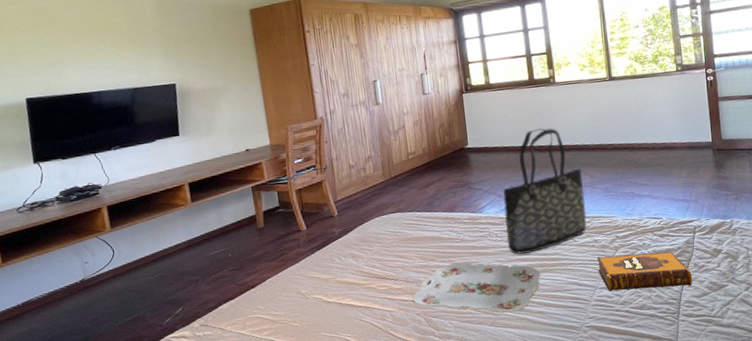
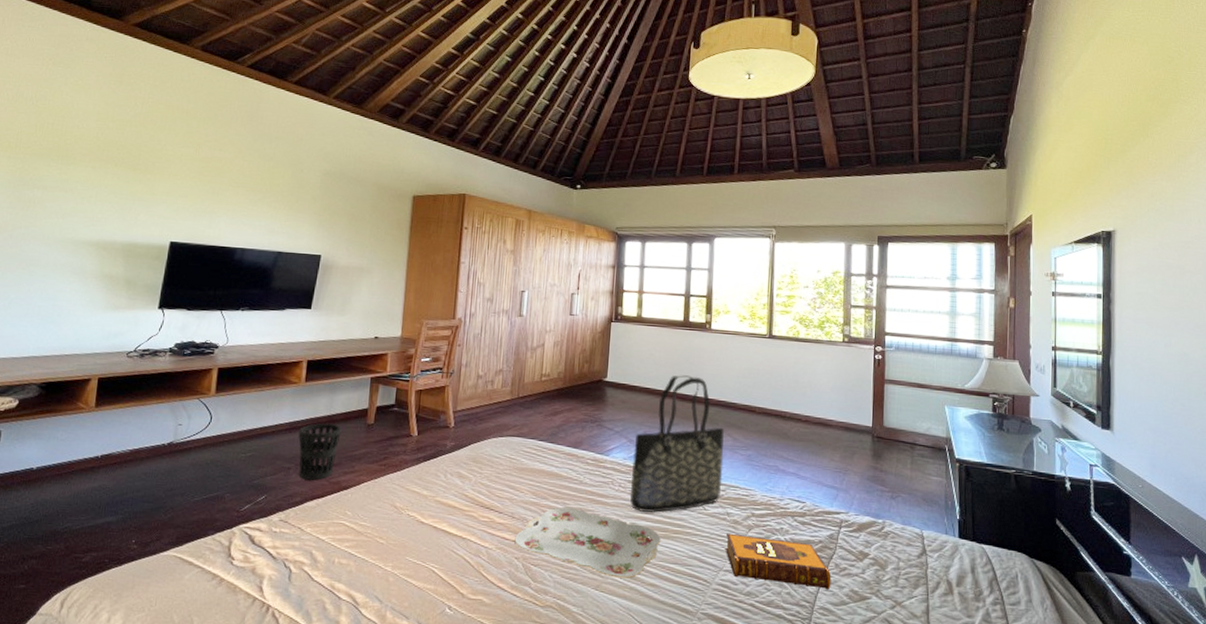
wastebasket: none [197,234,237,287] -> present [298,423,342,480]

